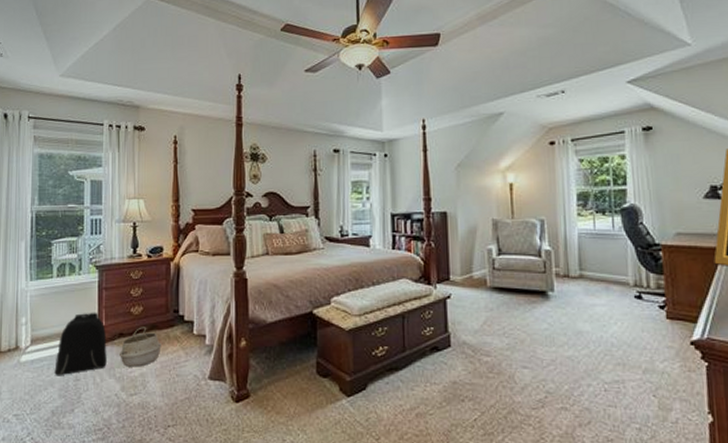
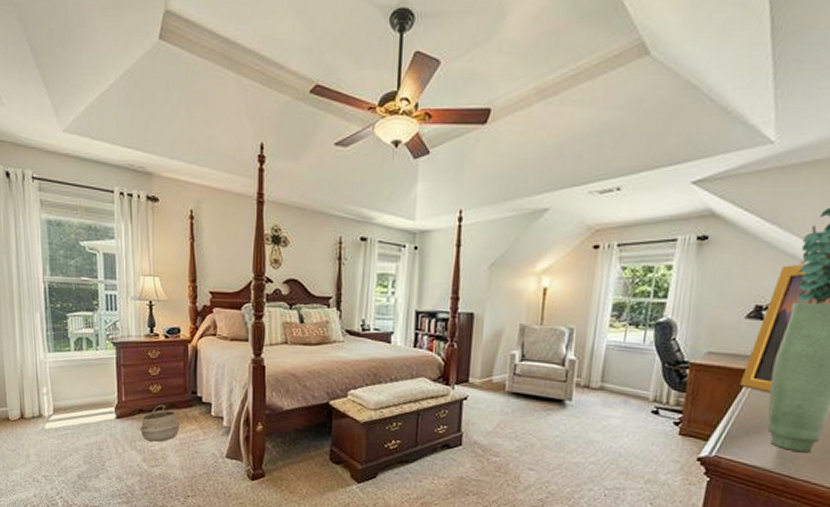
backpack: present [54,312,107,376] -> none [78,387,128,445]

